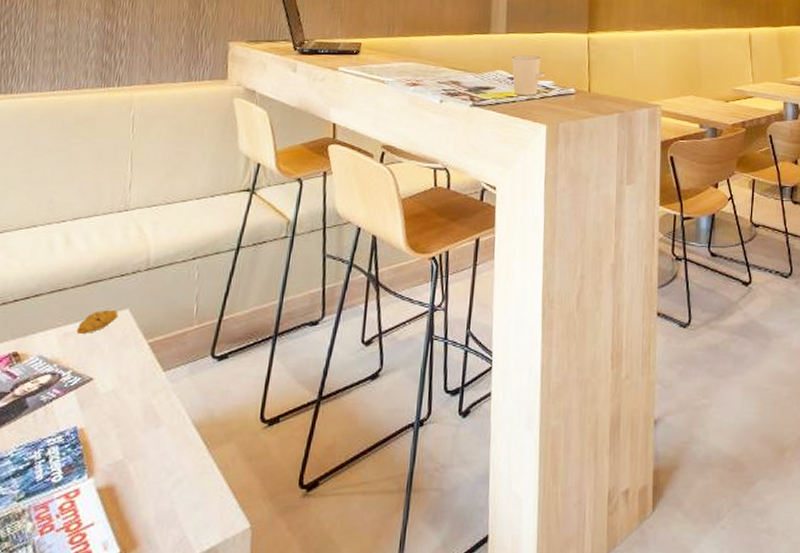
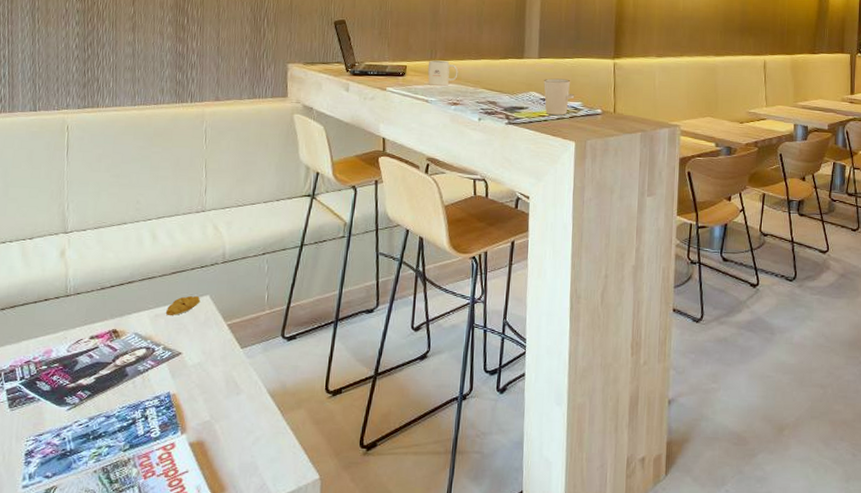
mug: none [384,36,418,66] -> present [427,60,459,87]

